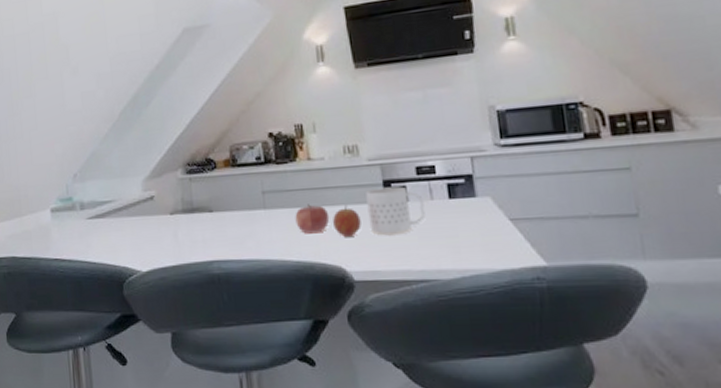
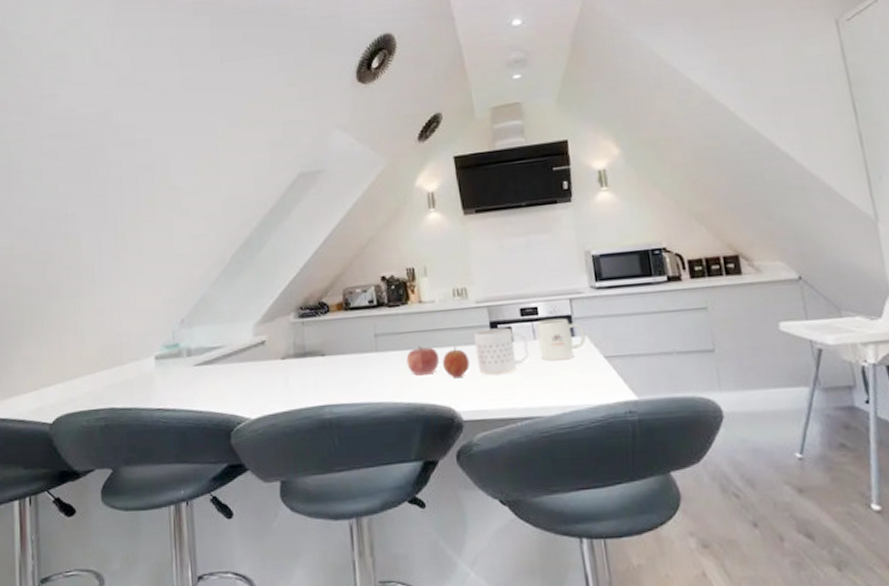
mug: none [433,177,489,223] -> present [536,318,586,361]

